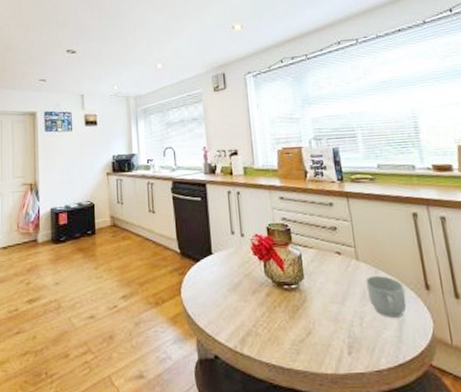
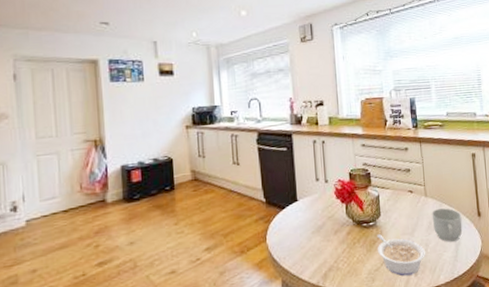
legume: none [301,300,360,353] -> present [377,234,425,276]

